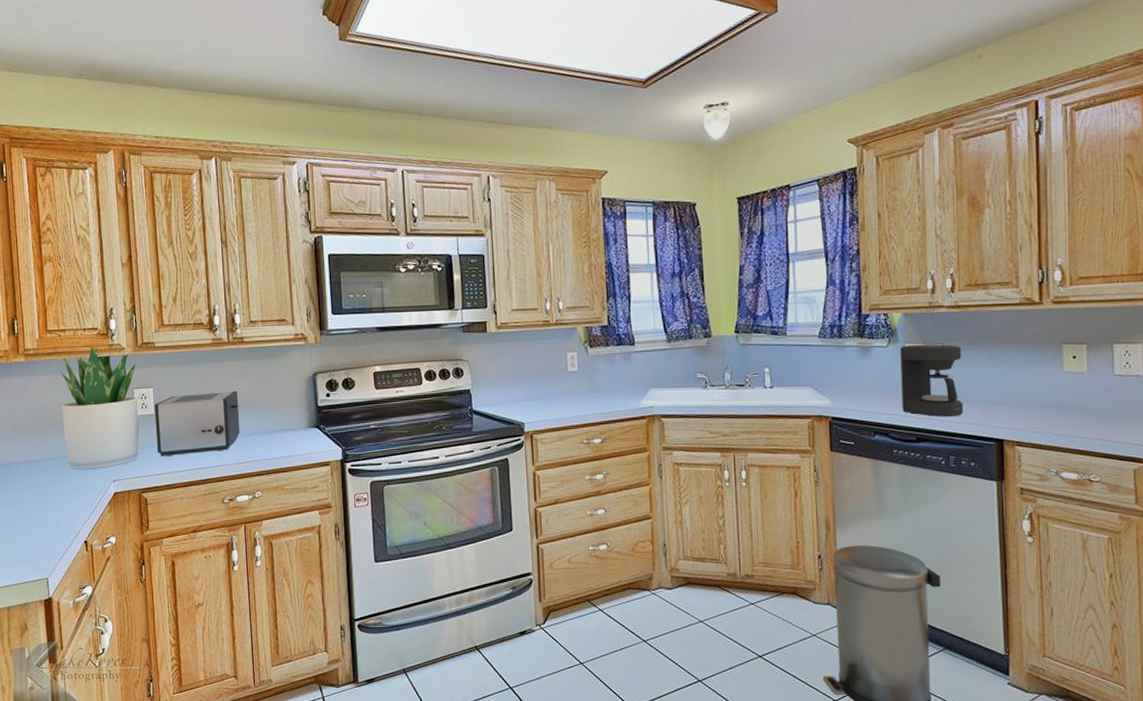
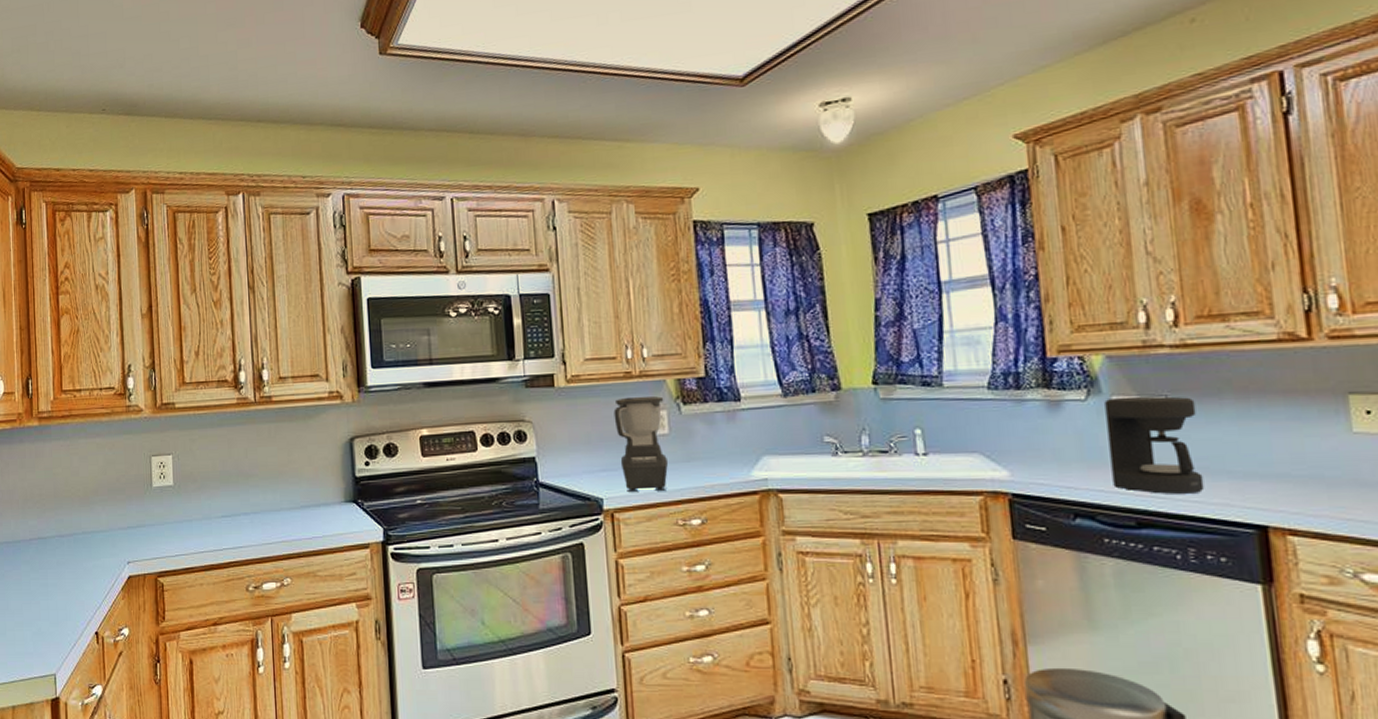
planter: present [60,347,139,470] -> none [75,408,157,550]
toaster: present [154,390,241,456] -> none [173,458,268,534]
blender: none [534,340,577,417] -> present [613,396,669,492]

